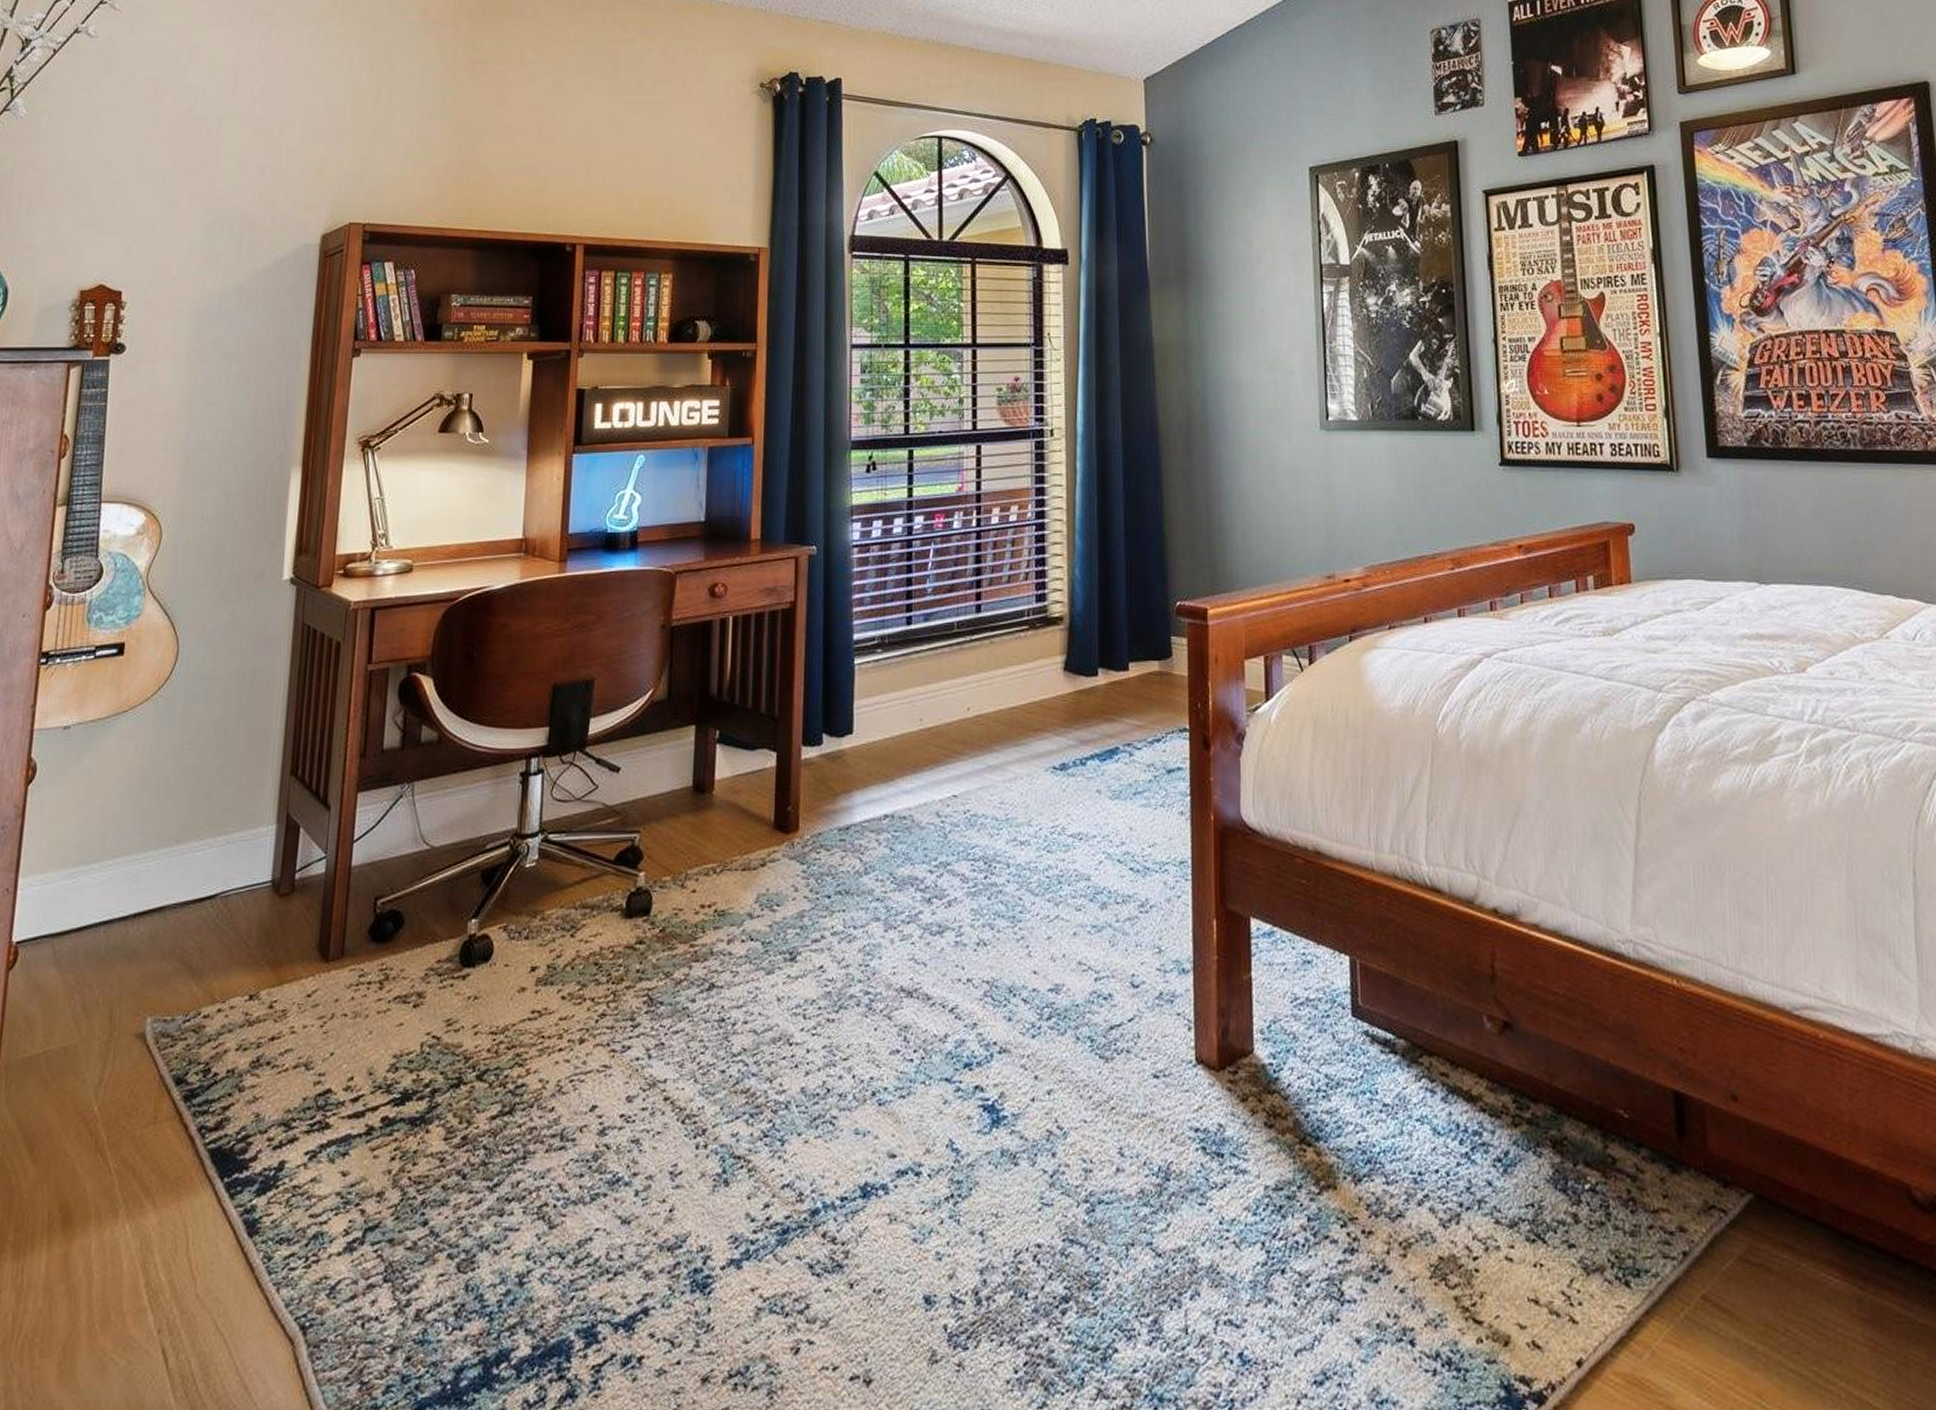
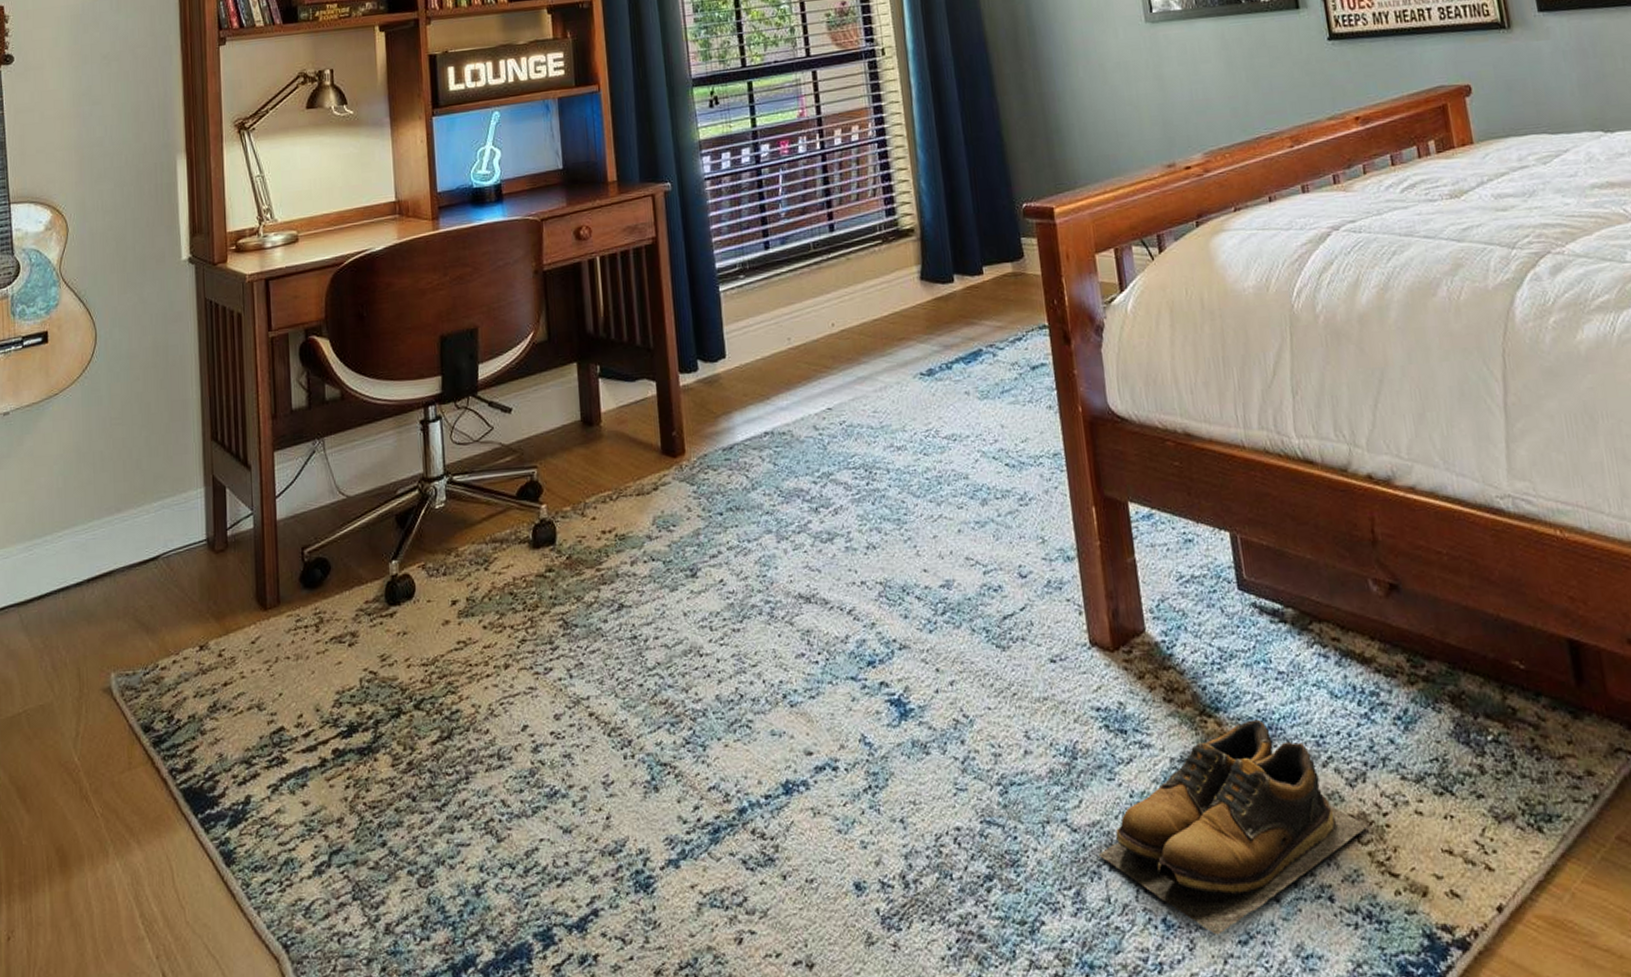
shoes: none [1181,1151,1457,1374] -> present [1099,719,1368,935]

